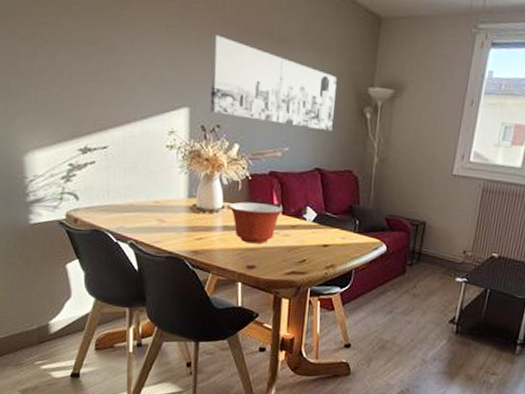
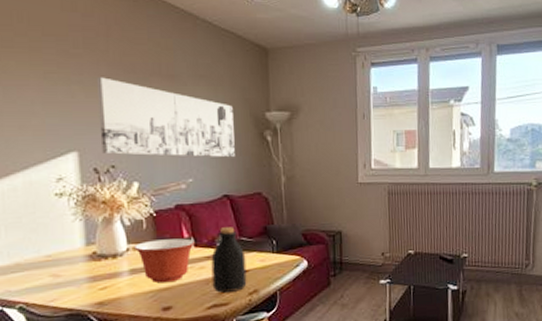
bottle: none [293,199,328,263] -> present [211,227,247,293]

